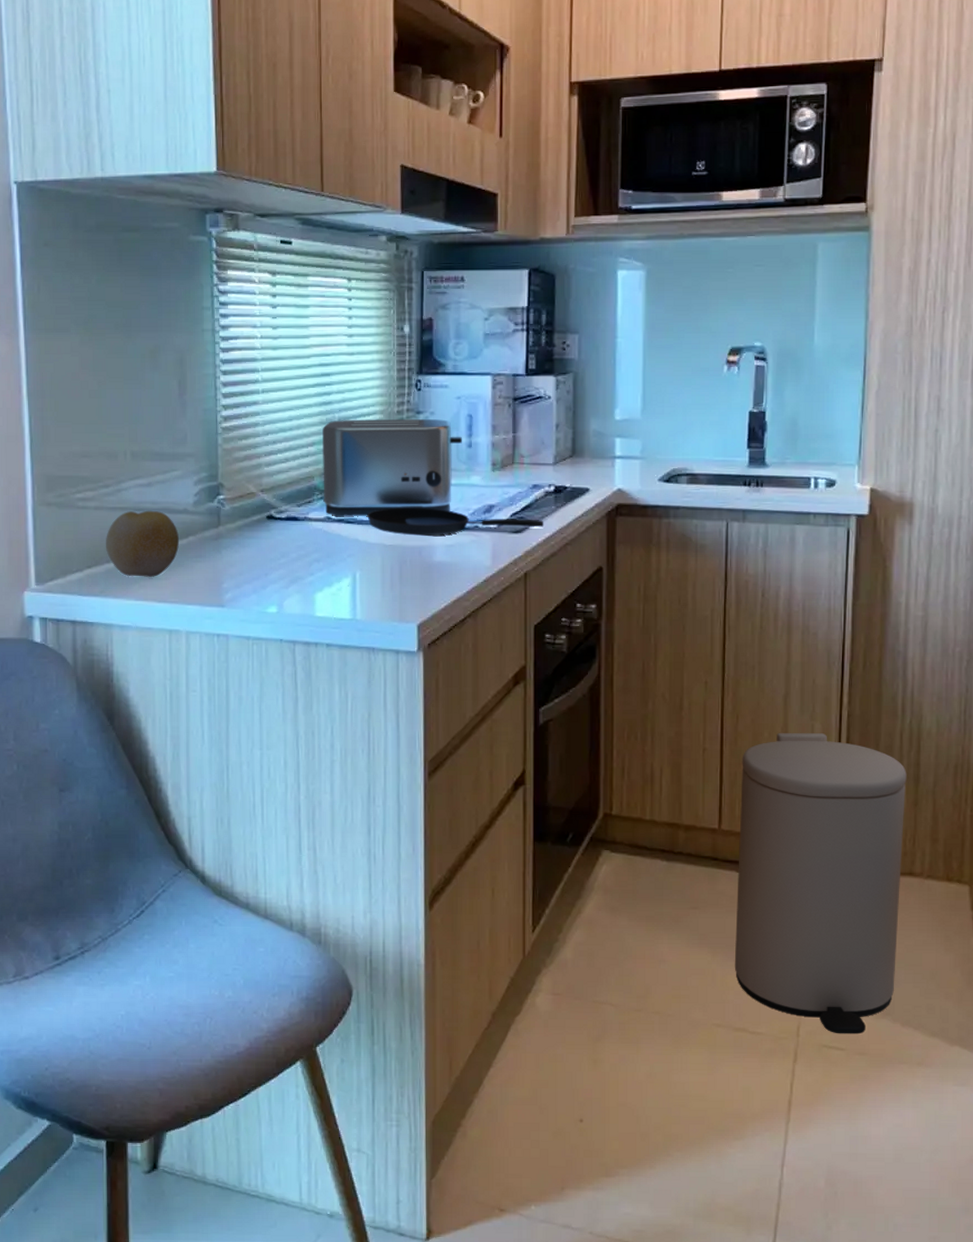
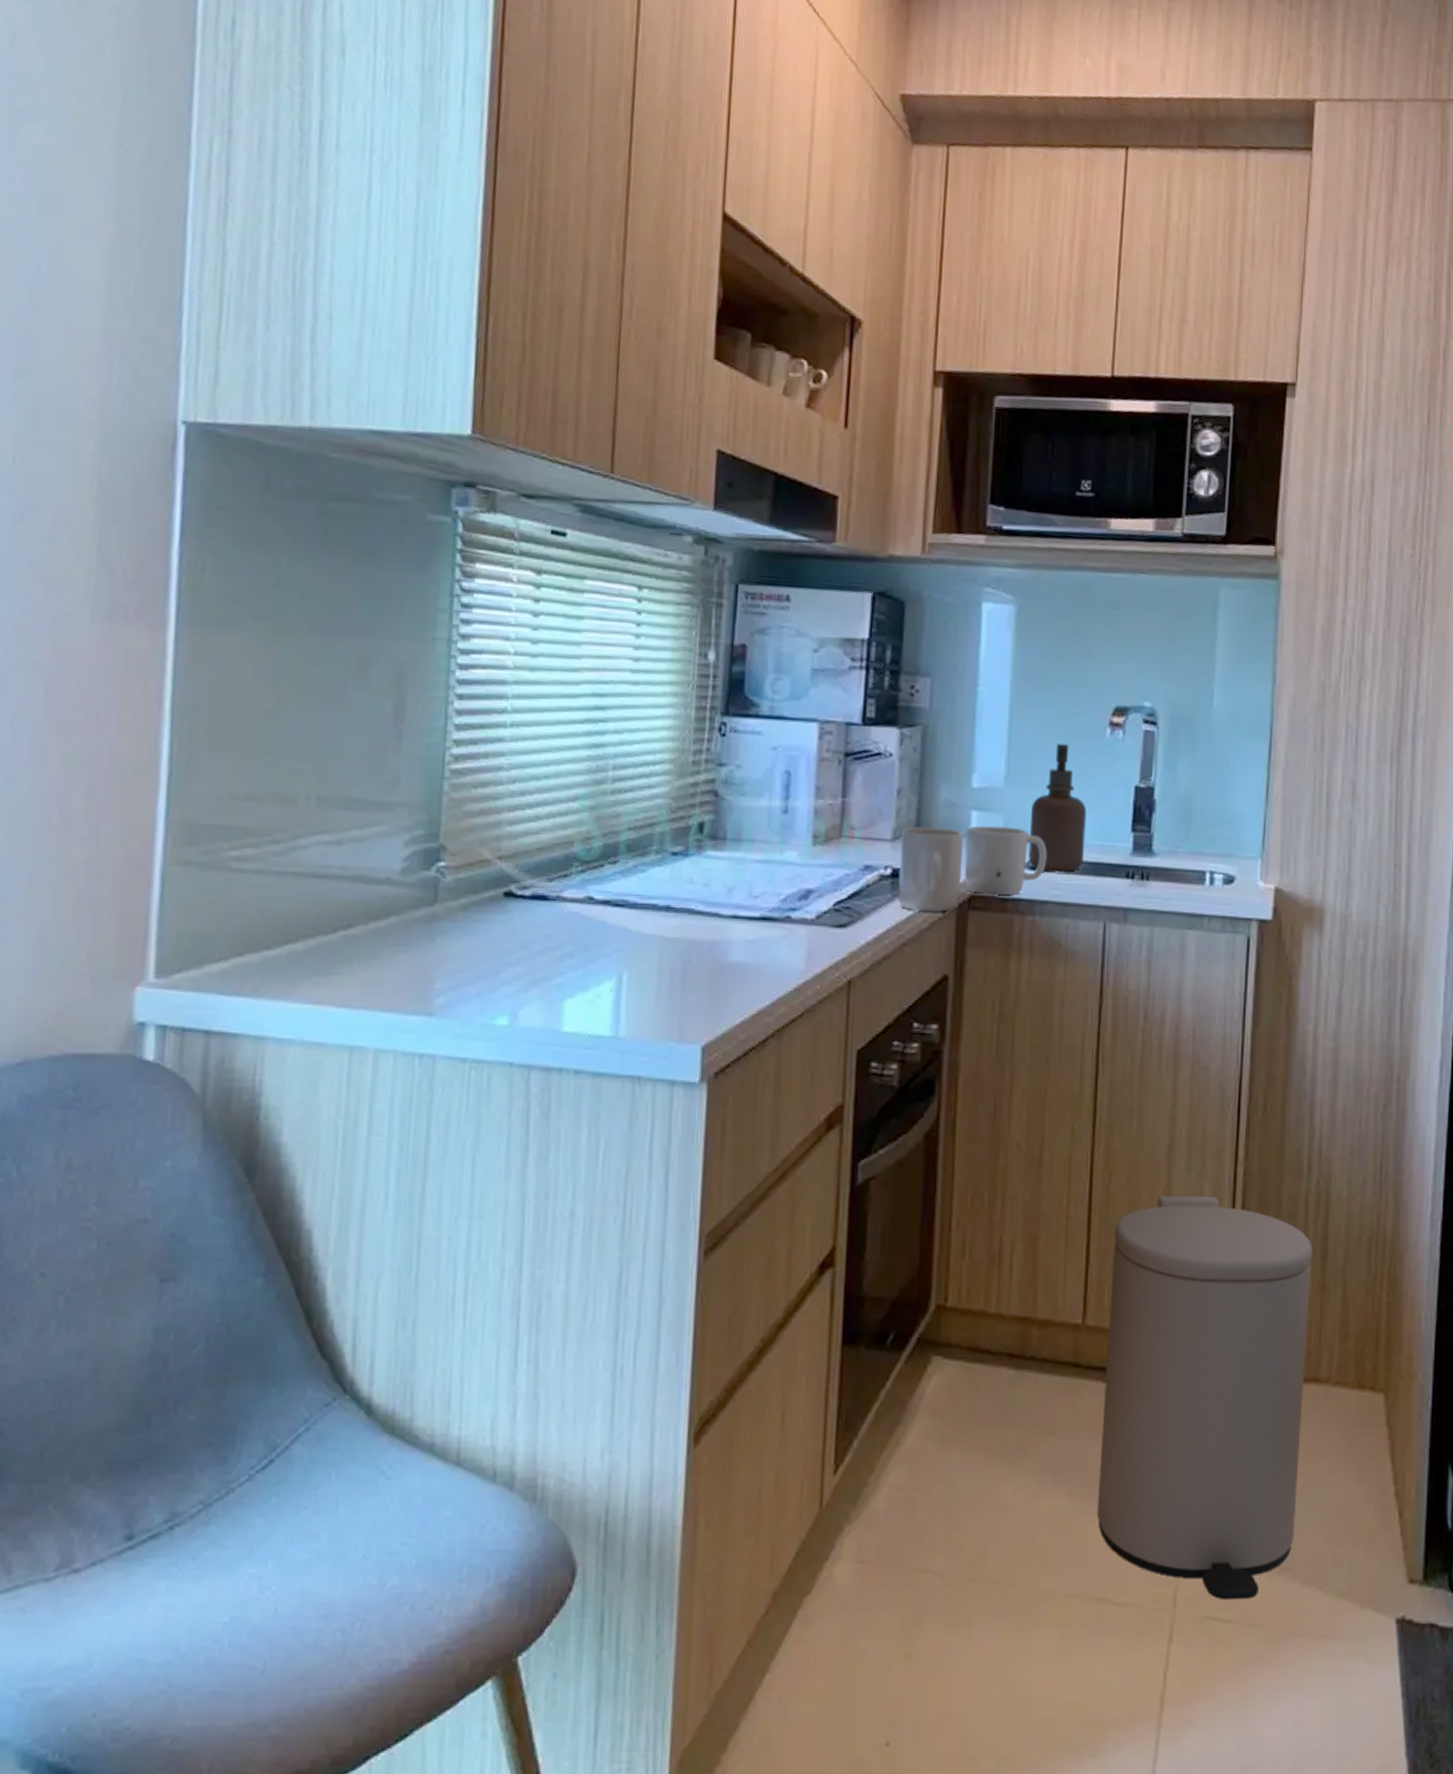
fruit: present [106,510,179,577] -> none [266,878,376,971]
toaster: present [323,419,462,517] -> none [584,768,776,898]
frying pan: present [367,508,544,536] -> none [643,888,877,927]
cup: none [560,453,610,519] -> present [897,827,964,912]
mug: none [611,449,678,504] -> present [964,825,1047,896]
soap dispenser: none [663,381,709,484] -> present [1028,744,1086,873]

